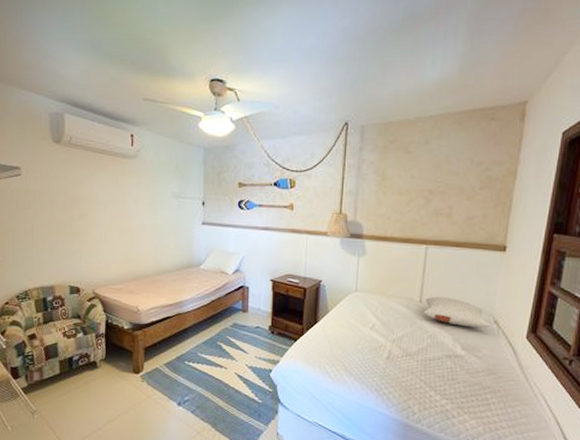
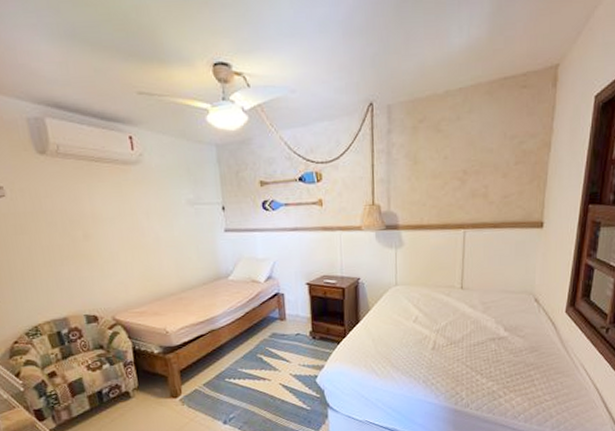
pillow: present [424,296,491,328] -> none [465,280,532,308]

